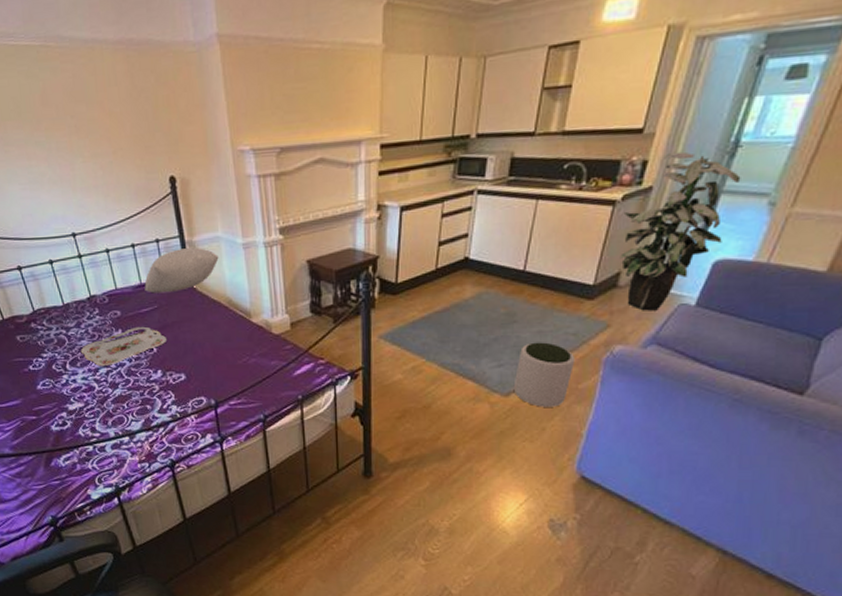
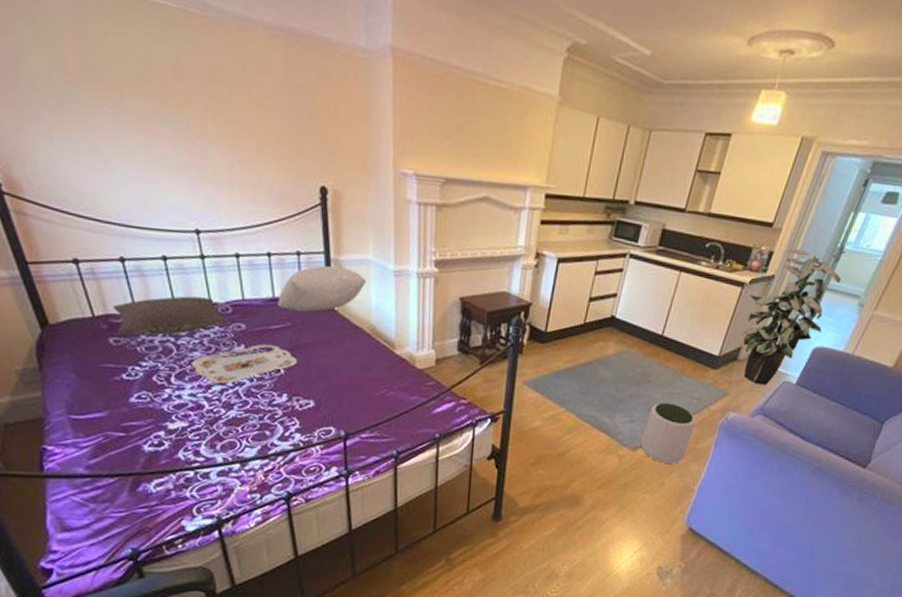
pillow: none [16,292,107,333] -> present [113,296,229,335]

